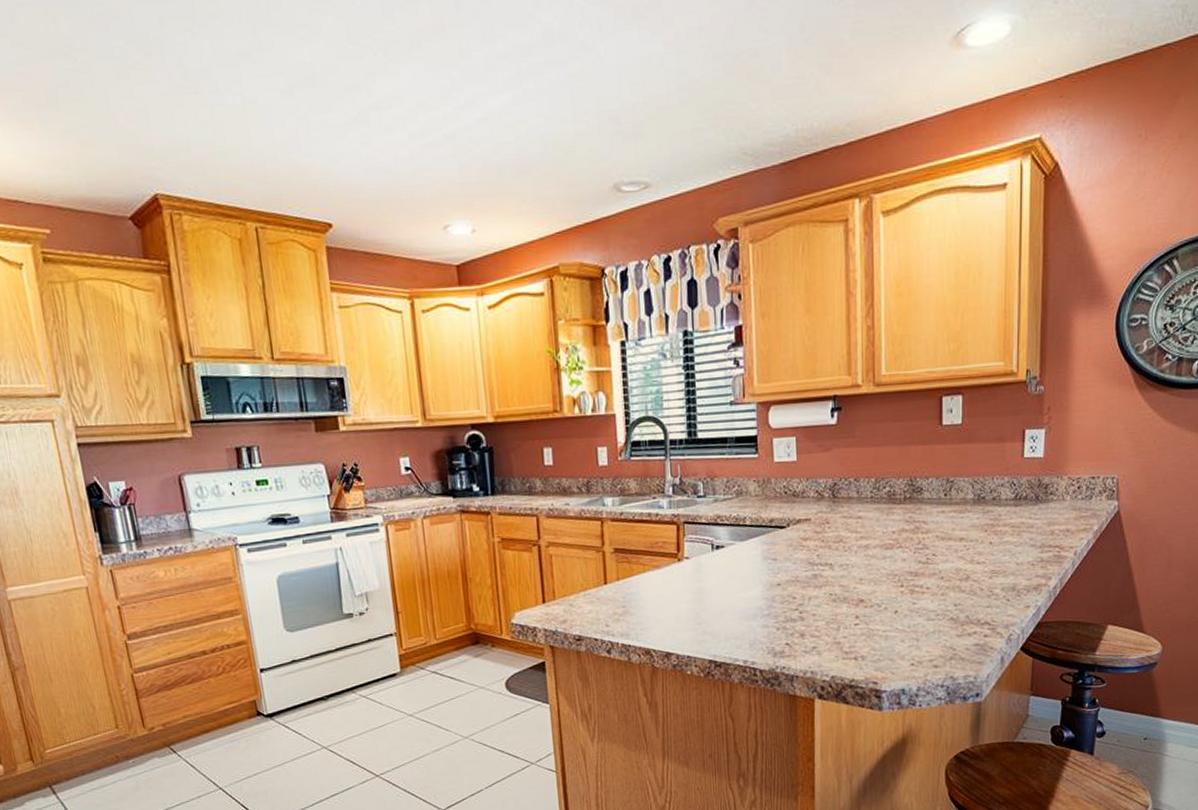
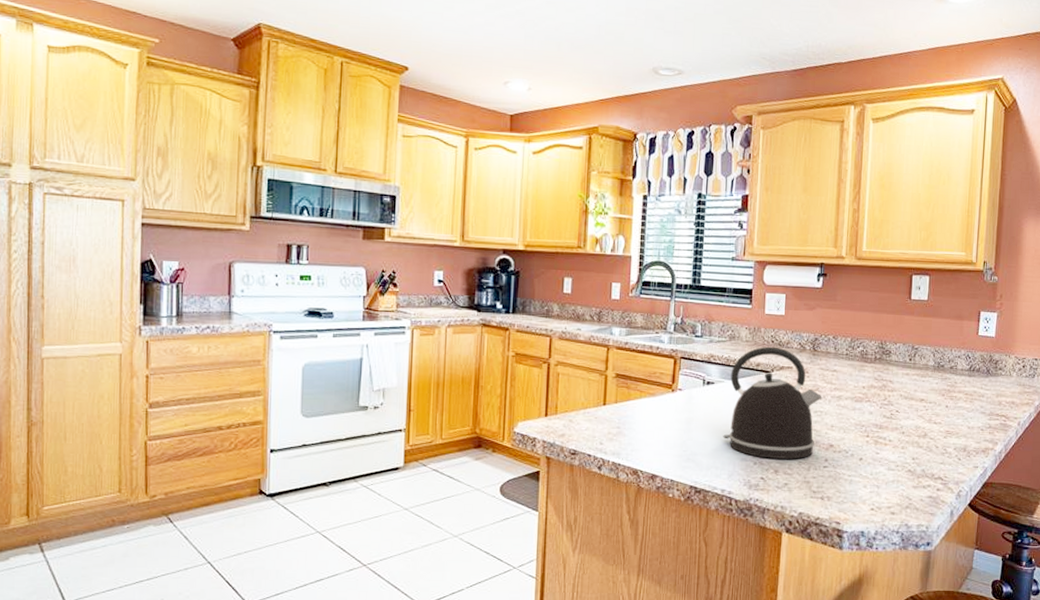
kettle: none [740,498,847,623] -> present [723,346,822,459]

